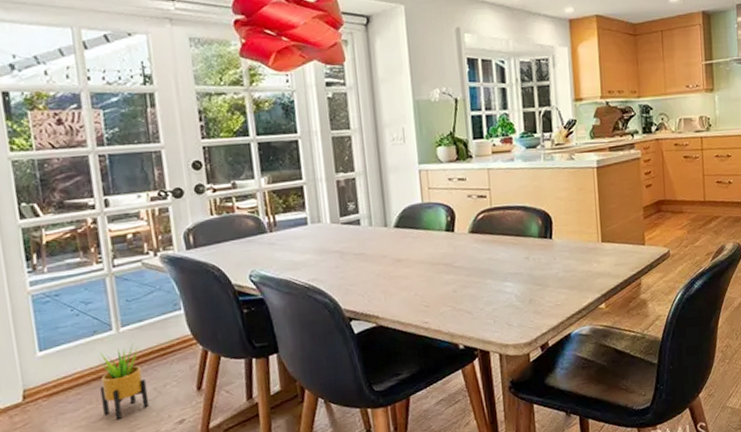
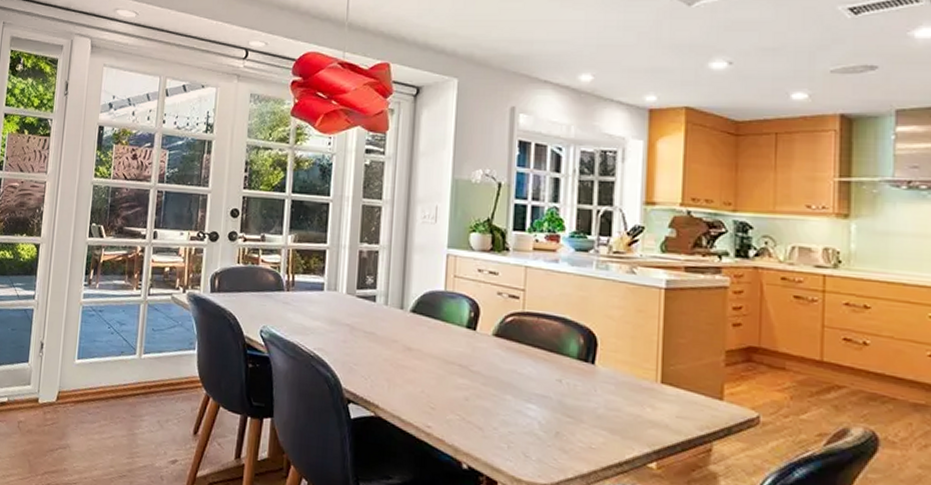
potted plant: present [99,343,150,420] -> none [113,371,153,443]

